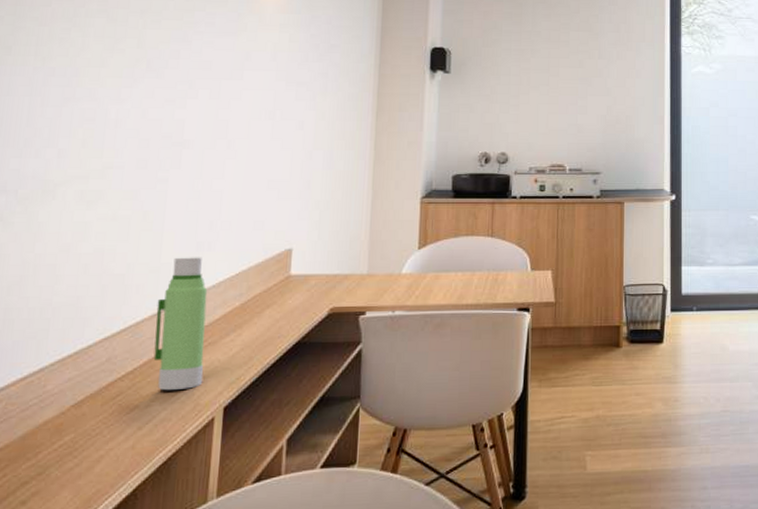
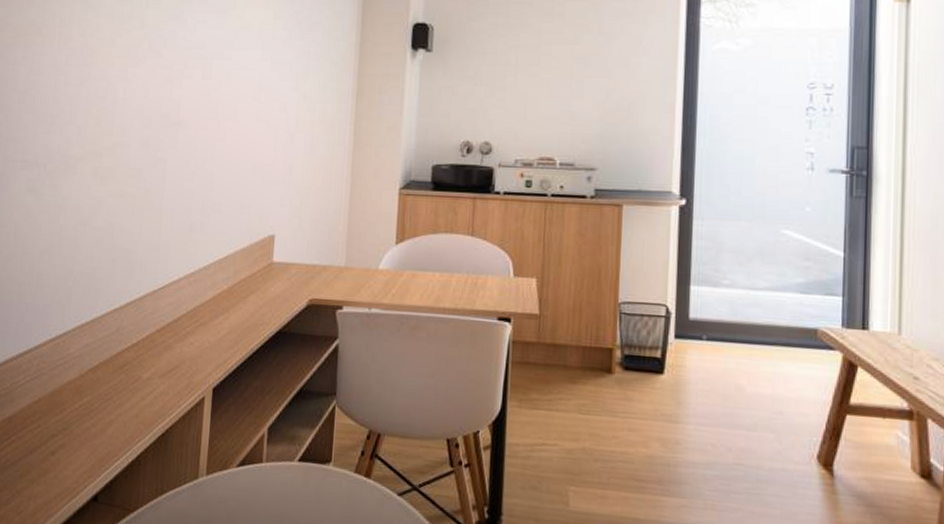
water bottle: present [153,257,208,391] -> none [154,236,200,367]

